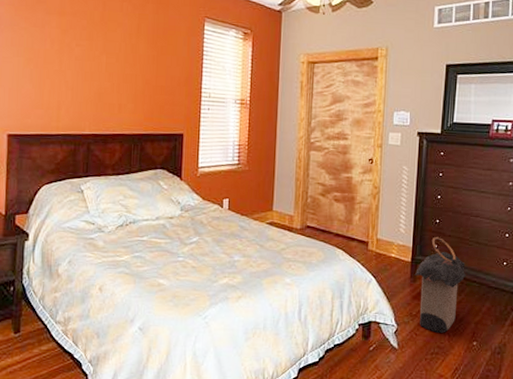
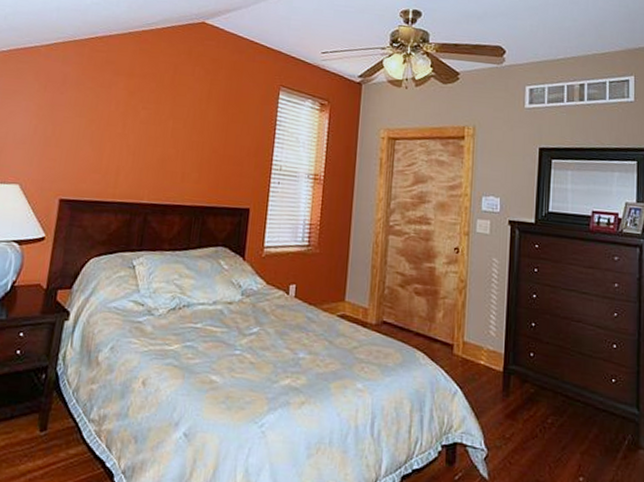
laundry hamper: present [414,237,466,333] -> none [507,343,568,463]

